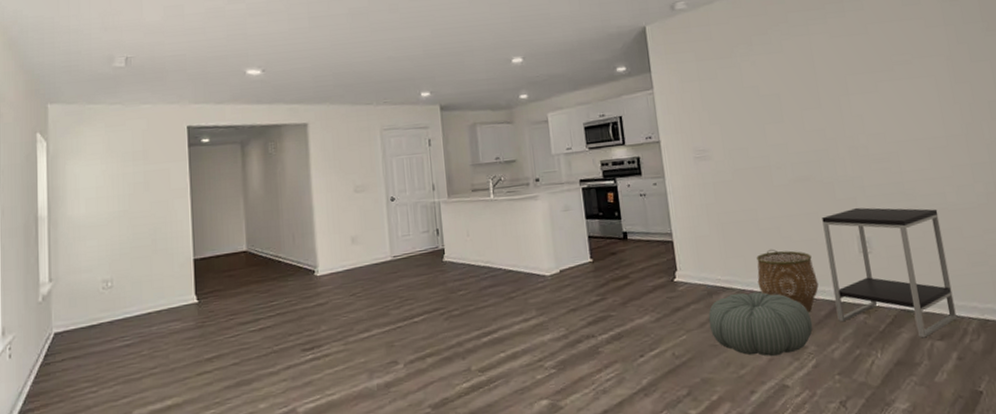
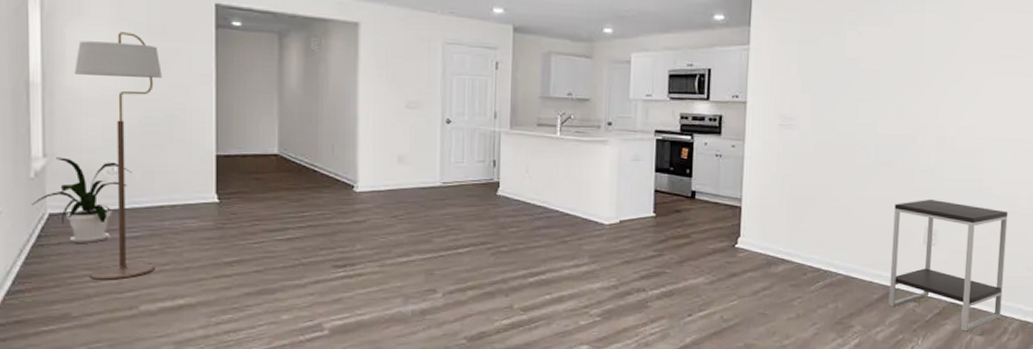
house plant: none [40,278,123,358] -> present [32,157,132,243]
floor lamp: none [74,161,146,391] -> present [75,32,162,280]
pouf: present [708,291,813,356] -> none [762,266,864,330]
basket: present [756,249,819,313] -> none [818,228,877,294]

